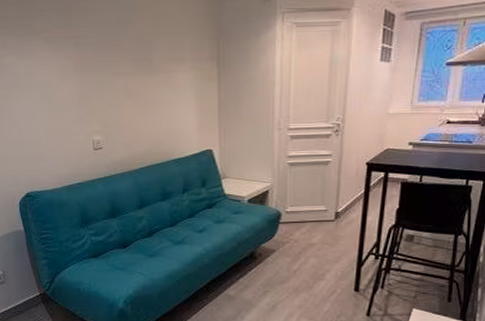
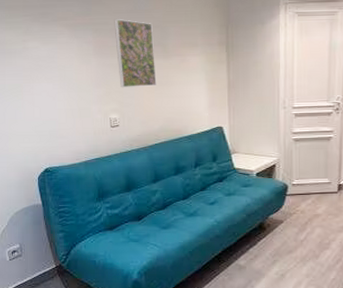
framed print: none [95,32,142,108] -> present [114,19,157,88]

